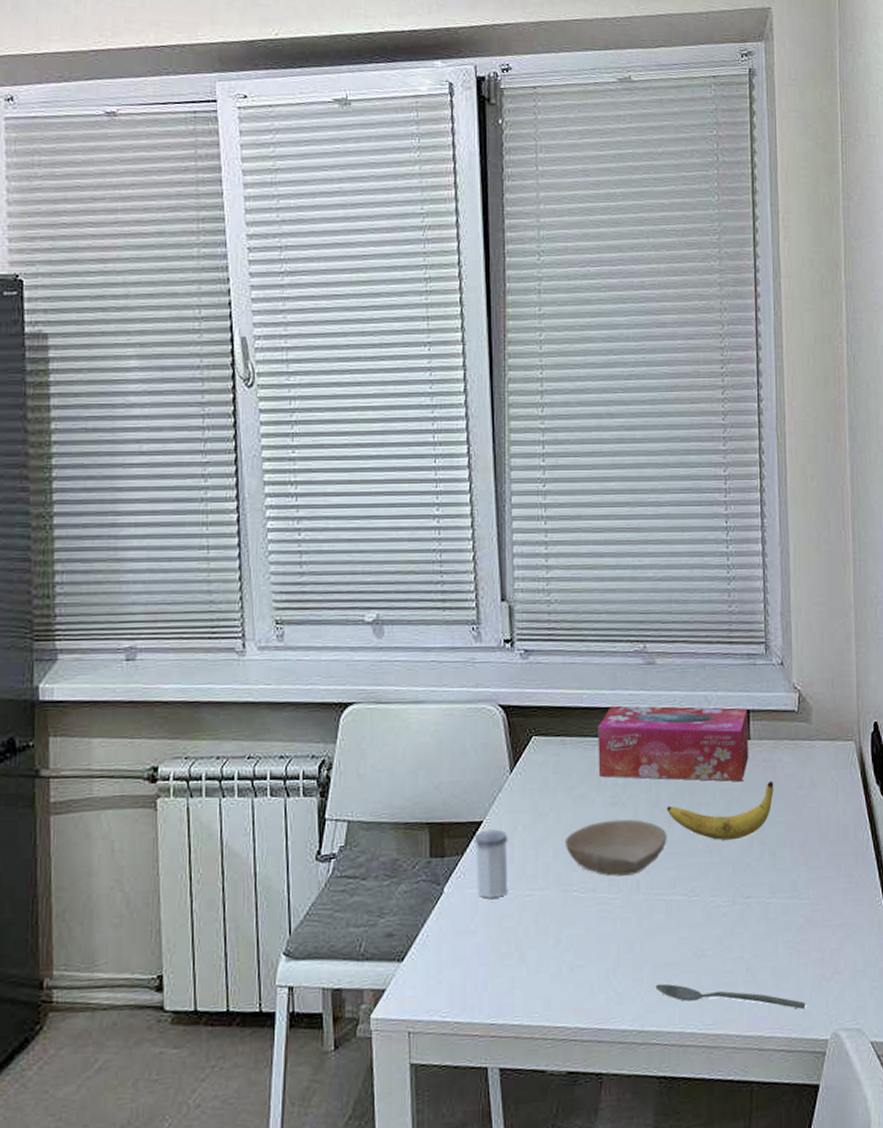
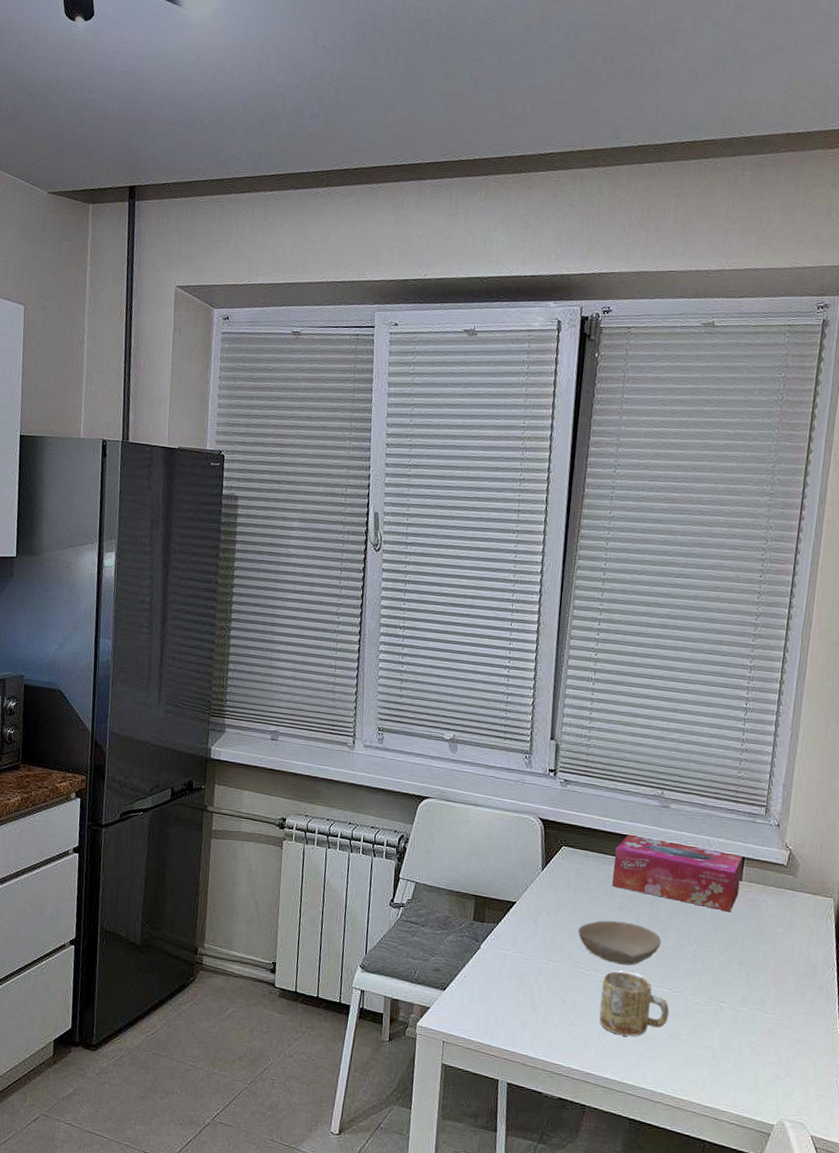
salt shaker: present [474,829,508,899] -> none [506,908,534,961]
mug: none [604,884,689,969] -> present [599,971,670,1037]
spoon: present [655,983,806,1009] -> none [636,1051,759,1097]
banana: present [667,781,774,841] -> none [663,916,757,956]

